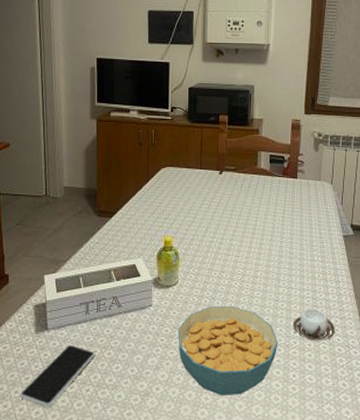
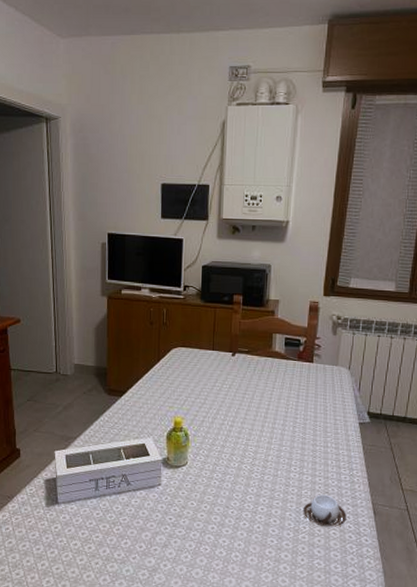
smartphone: present [19,345,95,408] -> none [31,519,104,578]
cereal bowl: present [178,305,278,395] -> none [186,488,288,576]

